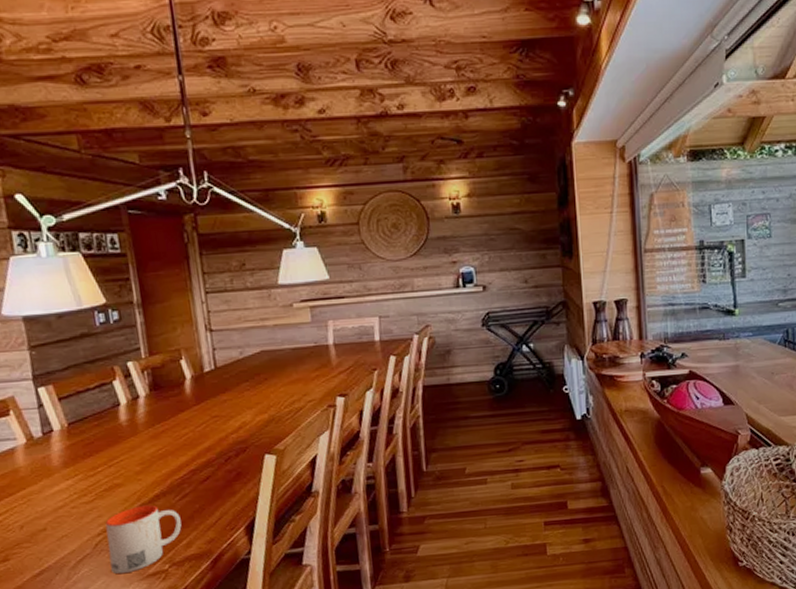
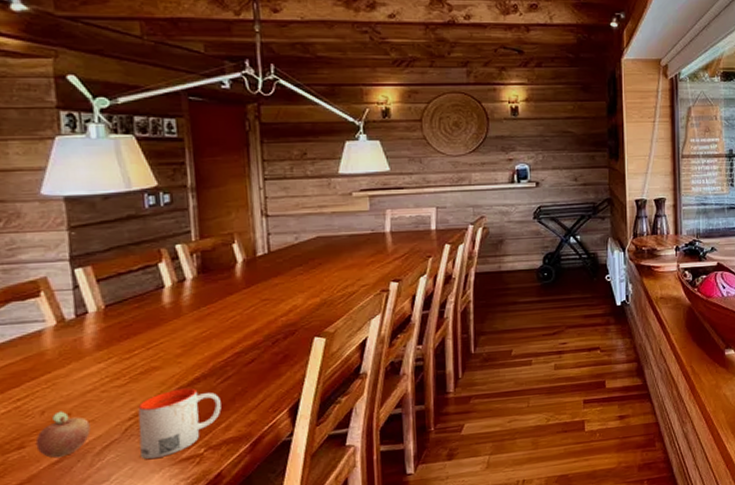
fruit: none [17,526,65,570] -> present [35,411,91,458]

